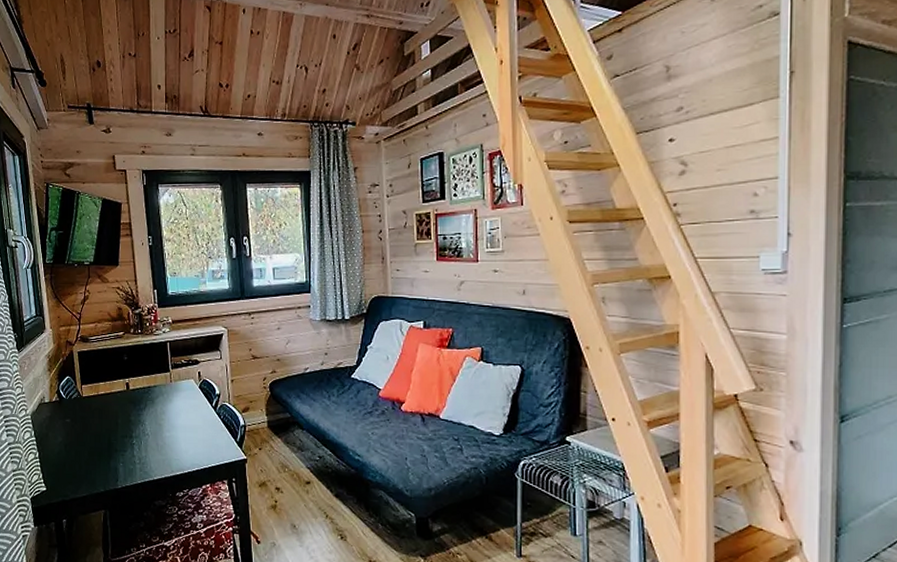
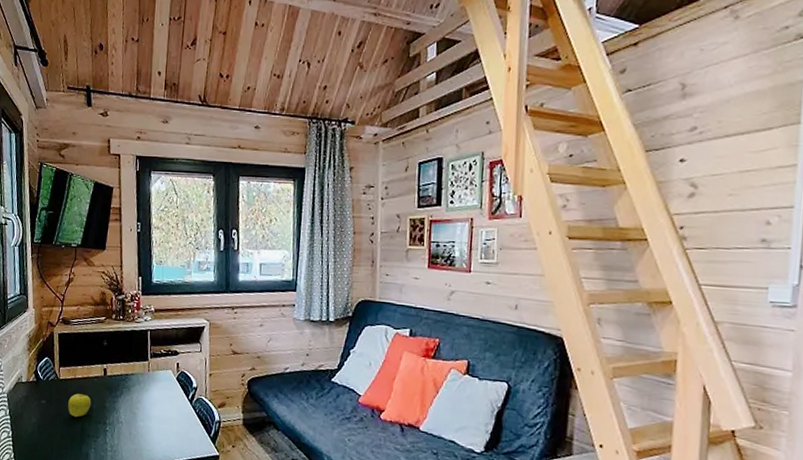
fruit: none [93,410,116,433] -> present [68,393,92,418]

